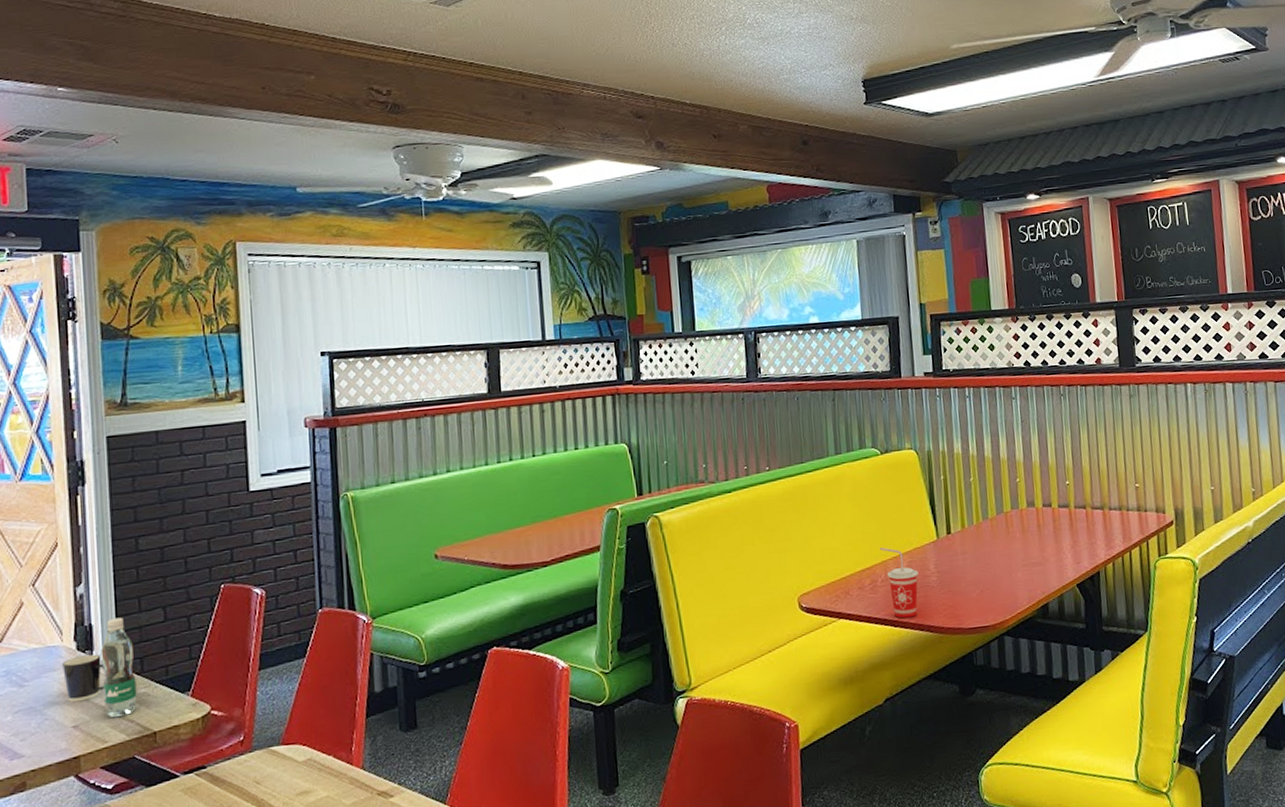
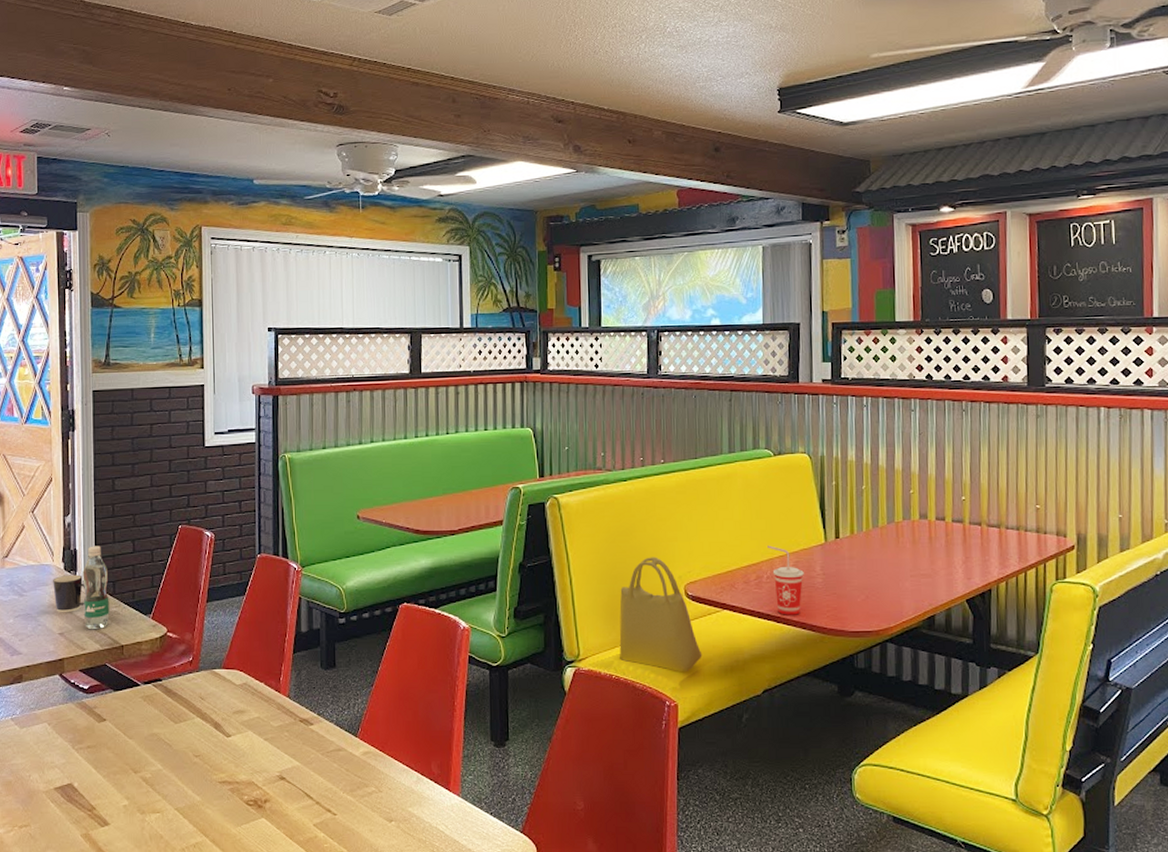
handbag: none [731,570,821,690] -> present [619,557,702,673]

